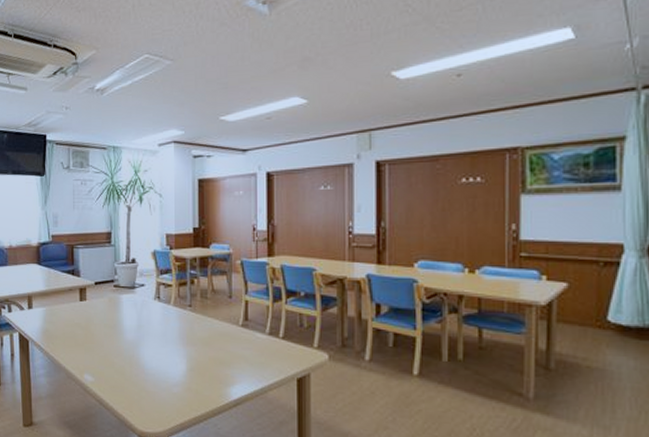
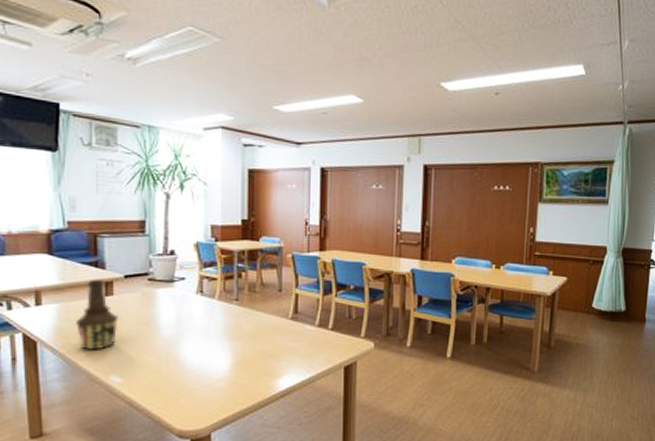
bottle: none [58,285,90,350] -> present [76,279,118,350]

